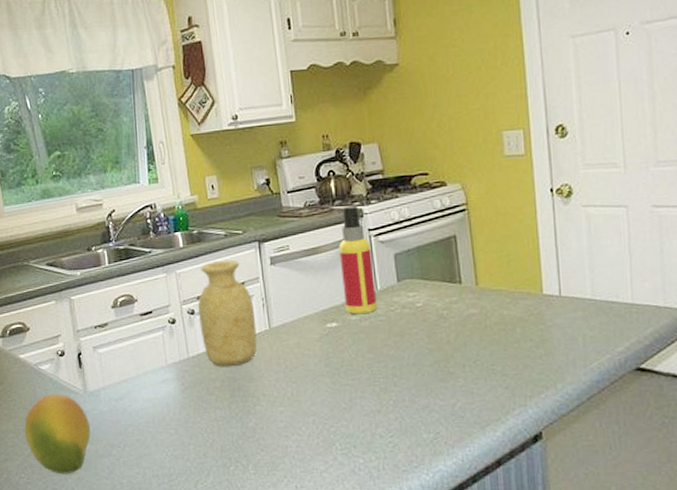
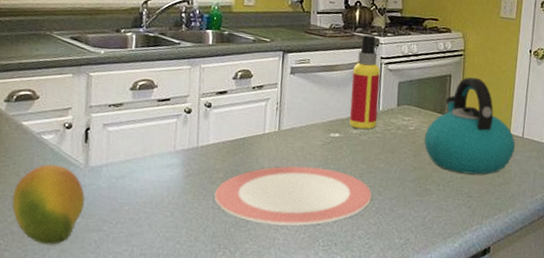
vase: present [198,259,257,367] -> none [213,62,268,160]
plate: none [214,363,387,433] -> present [214,166,372,226]
kettle: none [436,233,553,349] -> present [424,77,516,175]

